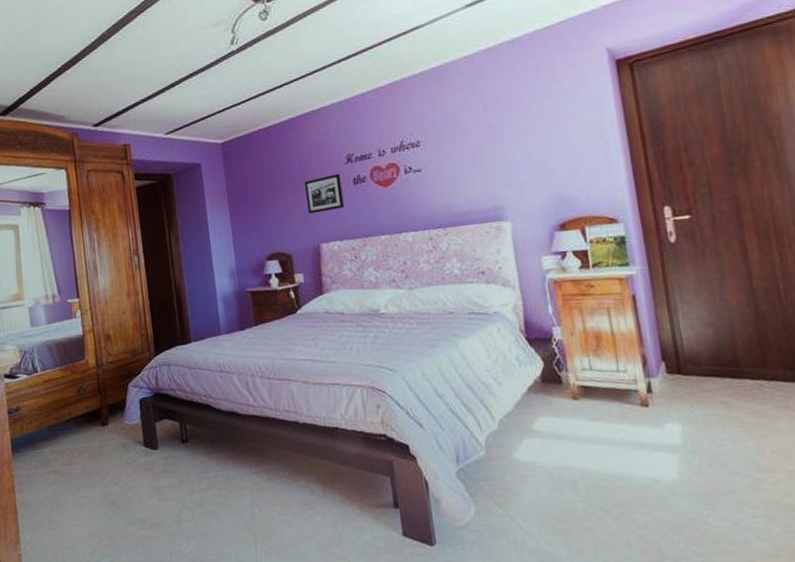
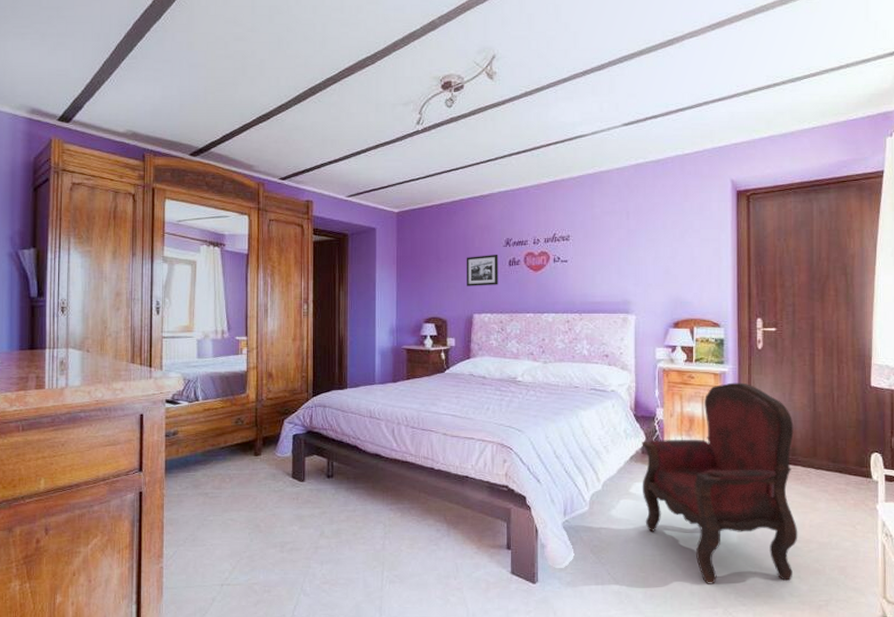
armchair: none [540,285,758,533] -> present [642,382,798,584]

